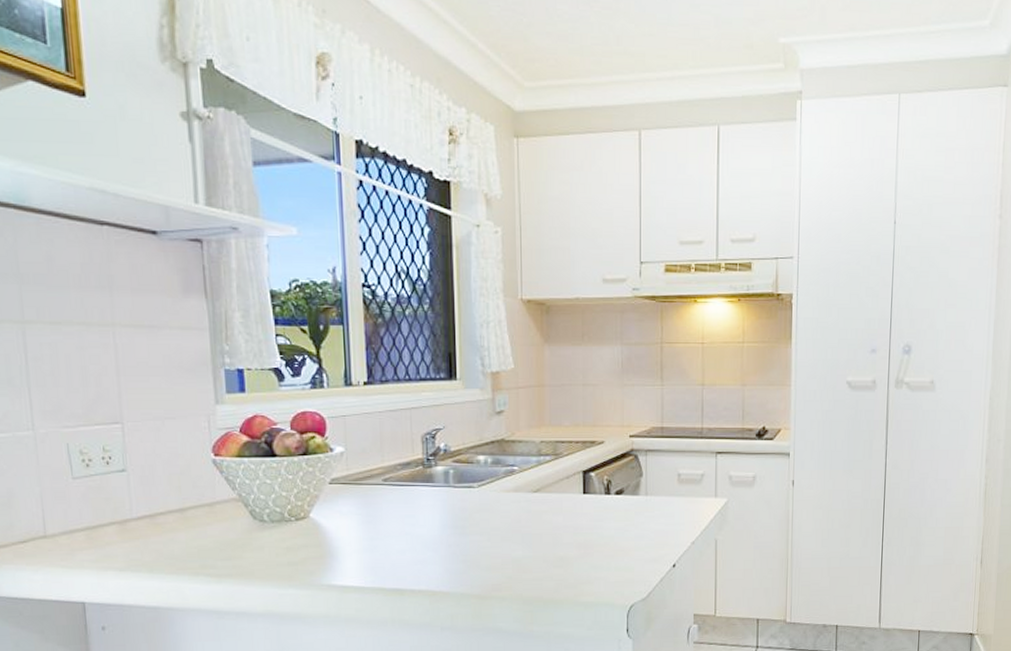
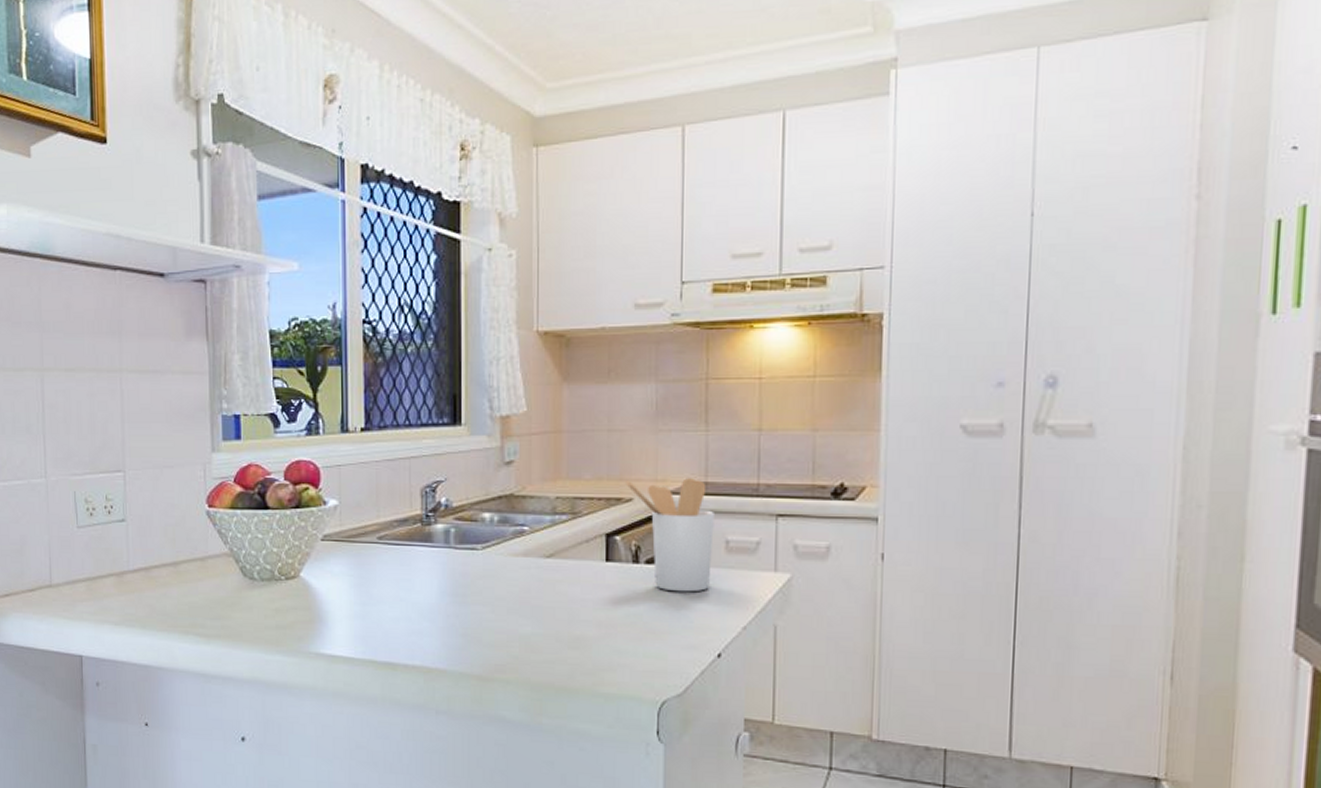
utensil holder: none [598,424,669,517] -> present [626,478,714,592]

